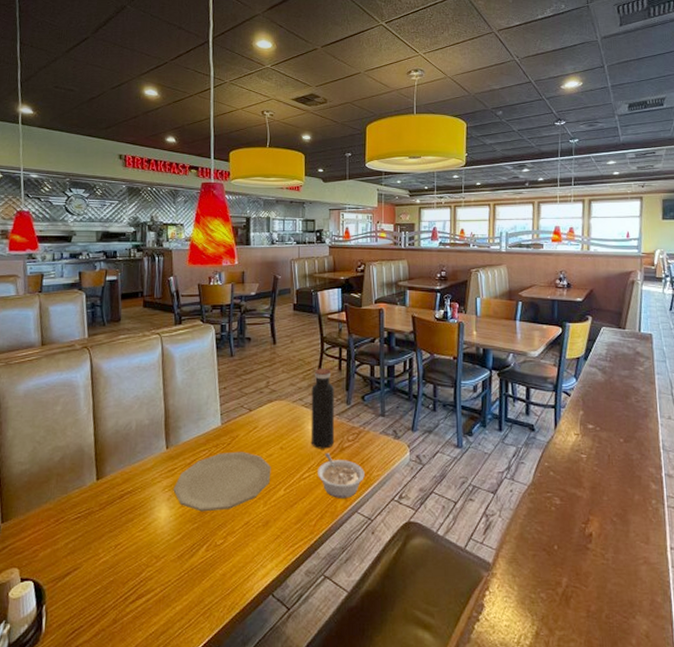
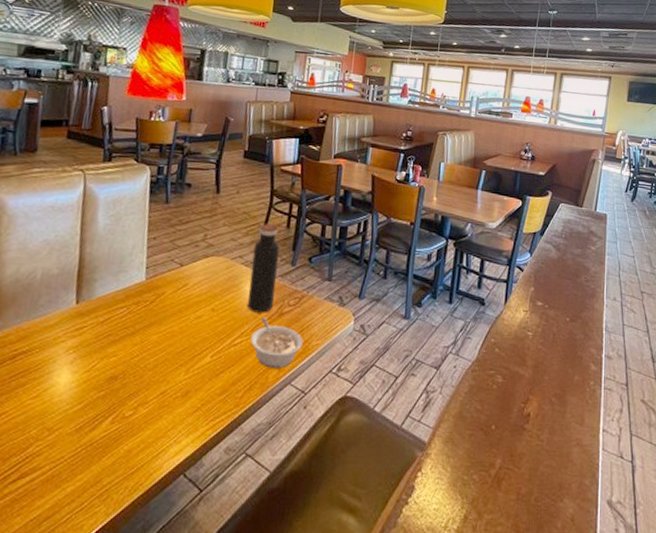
plate: present [173,451,271,512] -> none [78,311,199,378]

